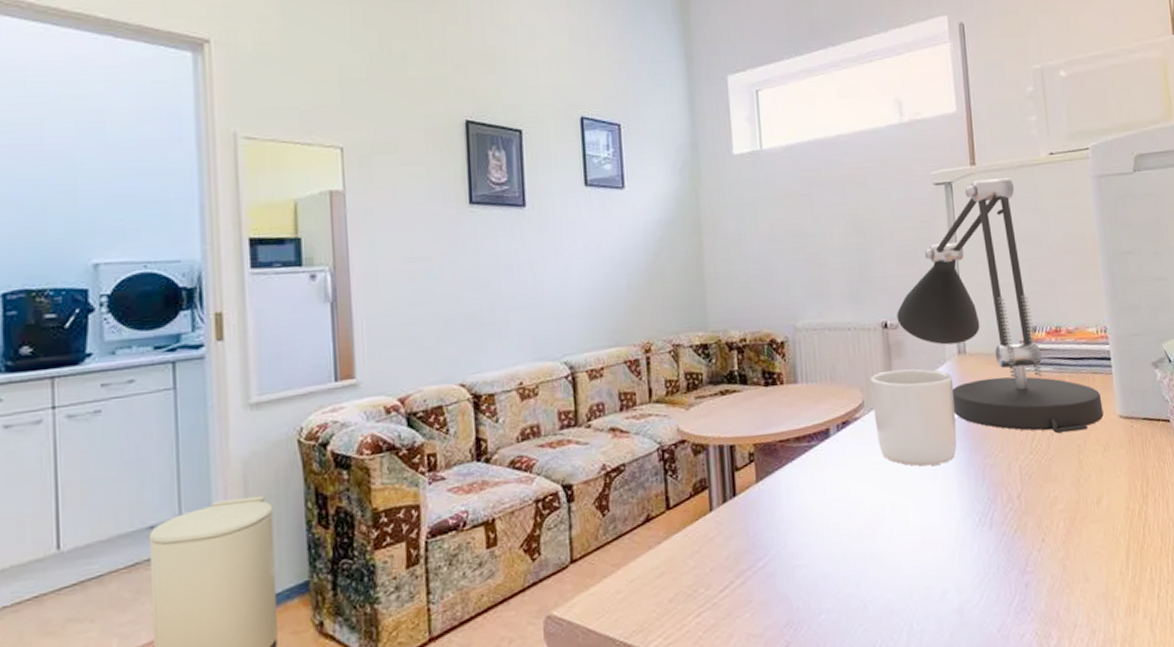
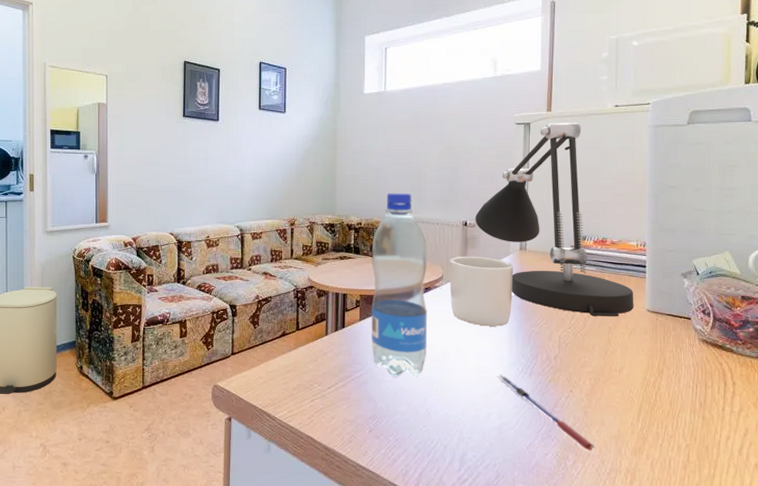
bottle: none [763,290,853,559] -> present [371,193,427,377]
pen: none [949,531,1082,621] -> present [497,374,595,451]

